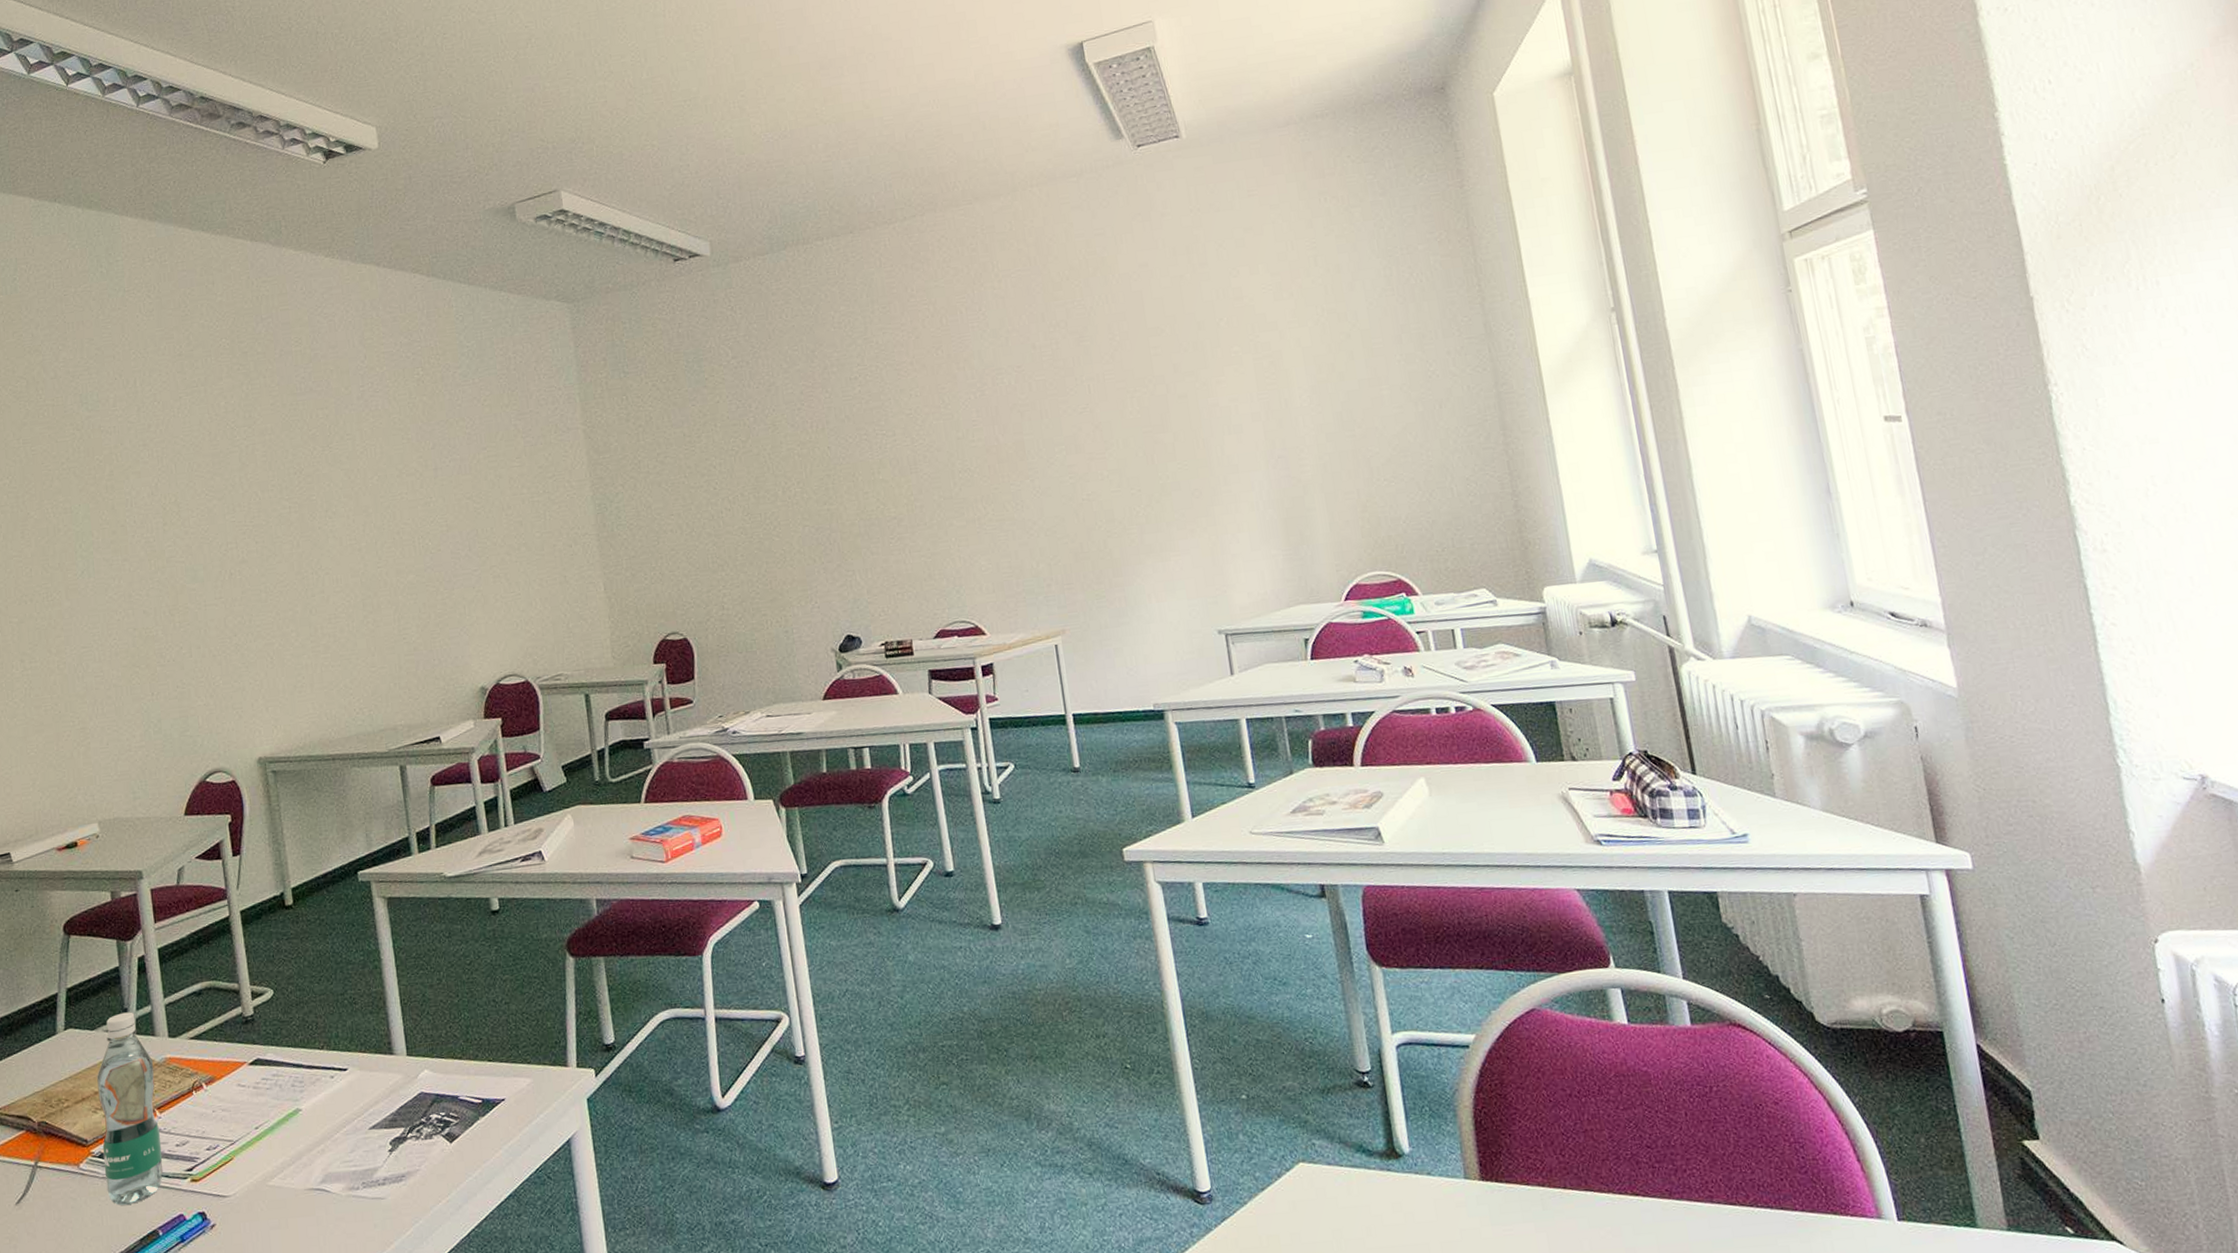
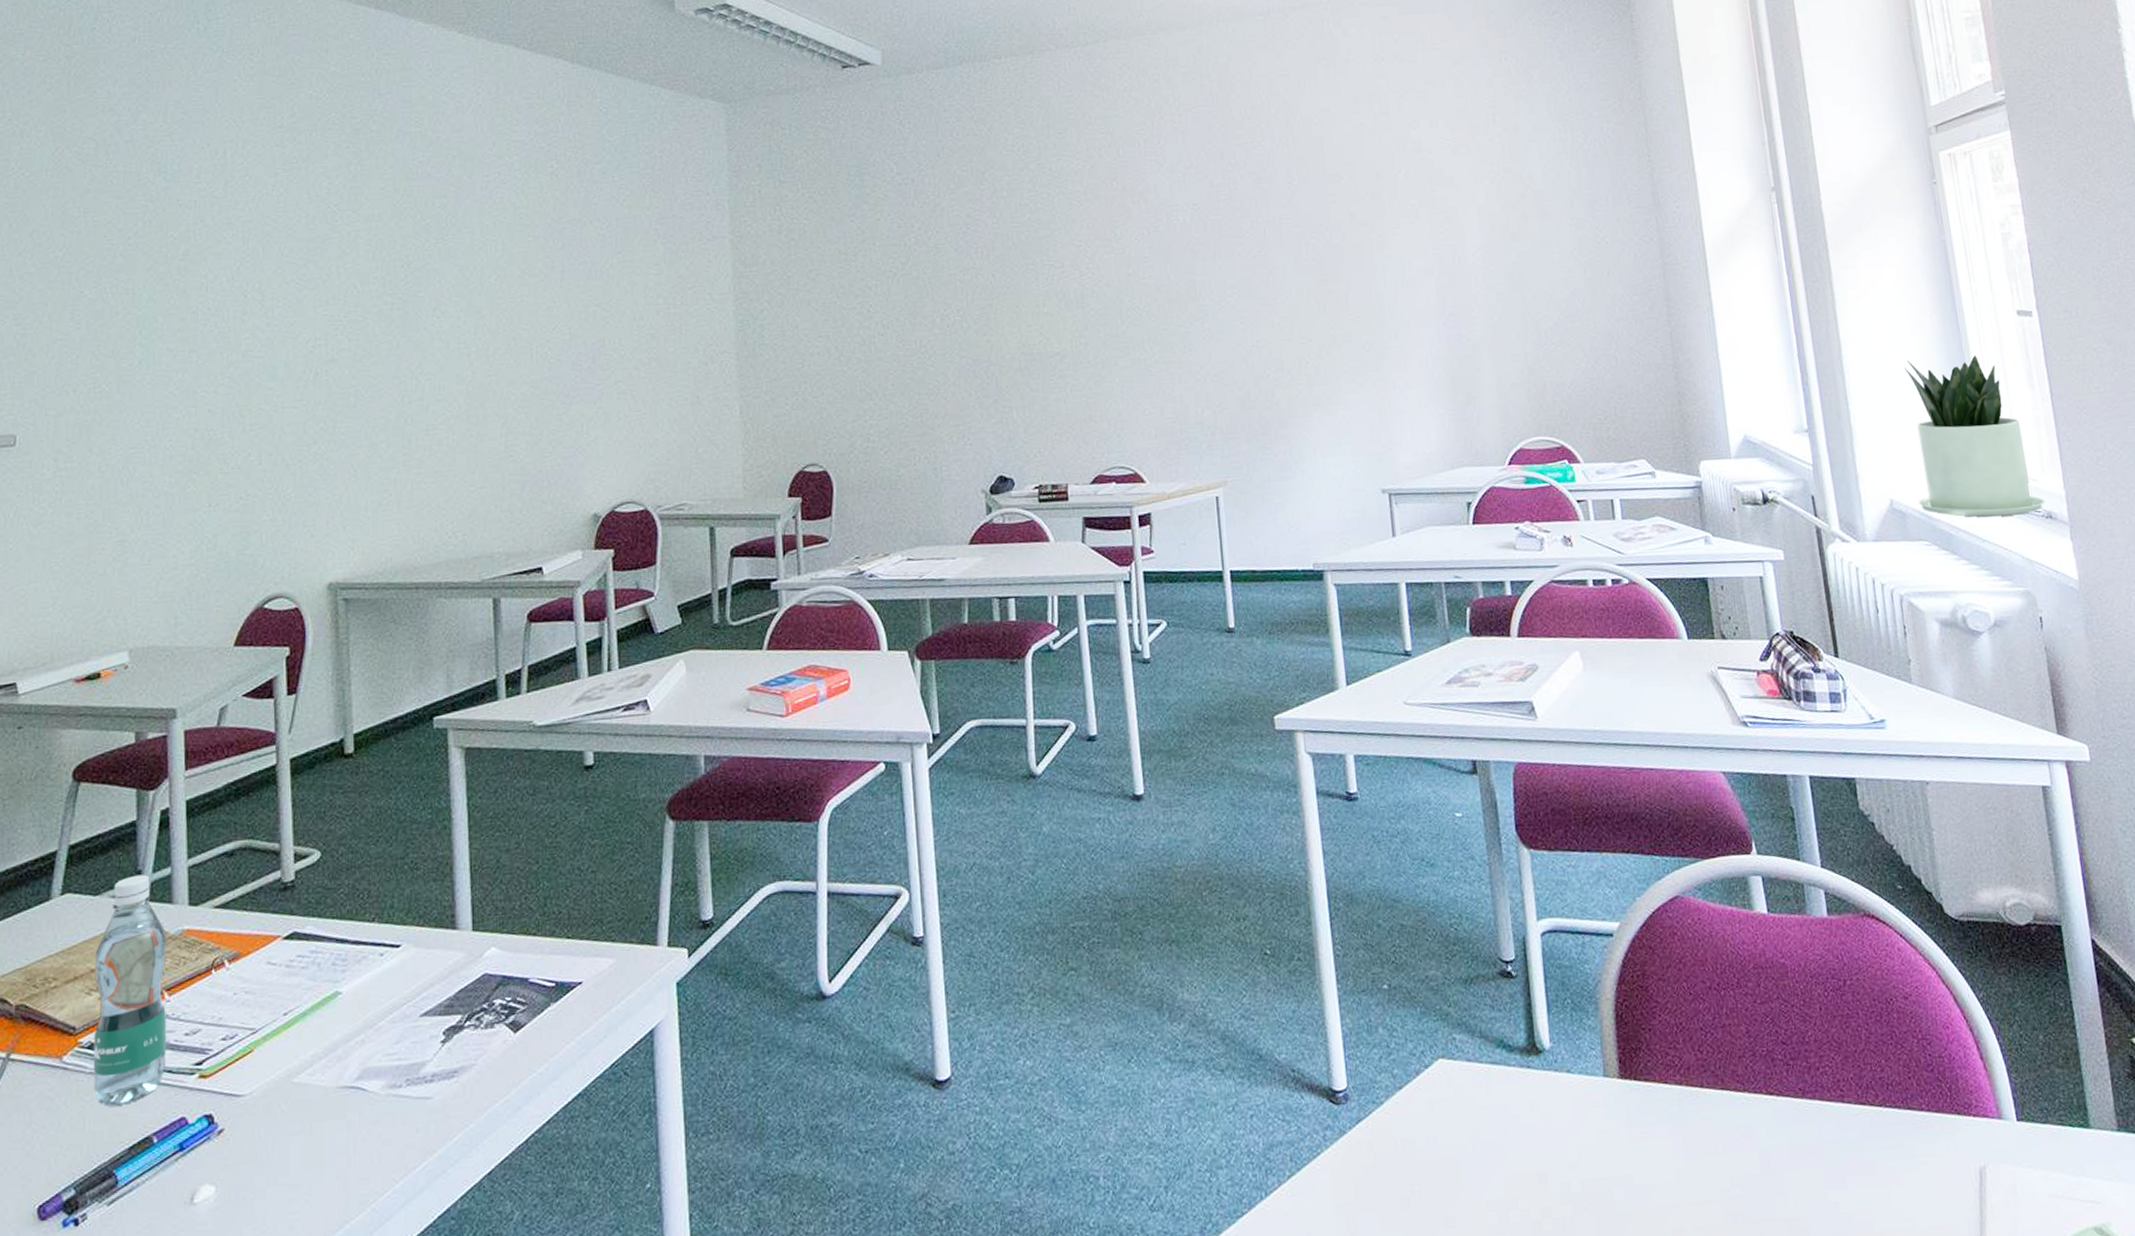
planter: none [1760,465,1919,630] -> present [1904,355,2045,517]

